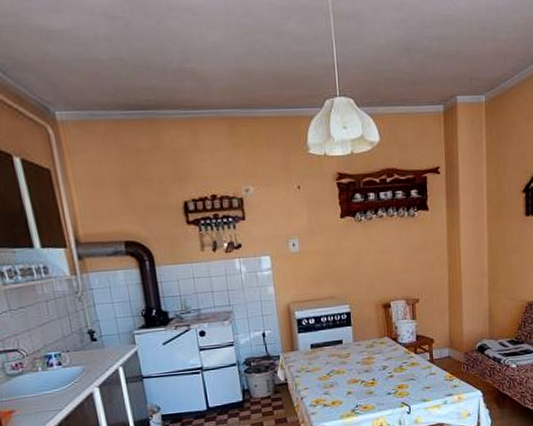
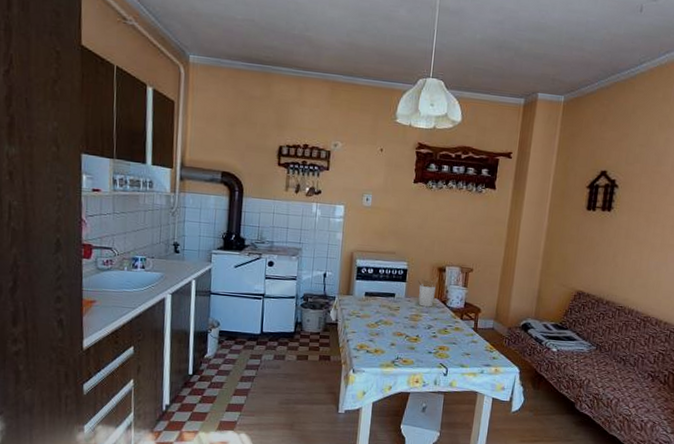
utensil holder: none [363,314,385,348] -> present [417,277,439,307]

